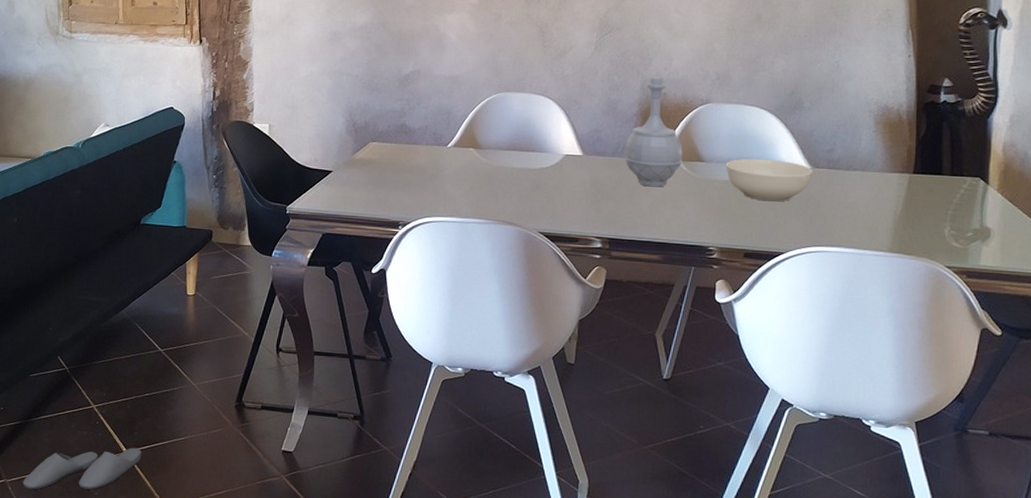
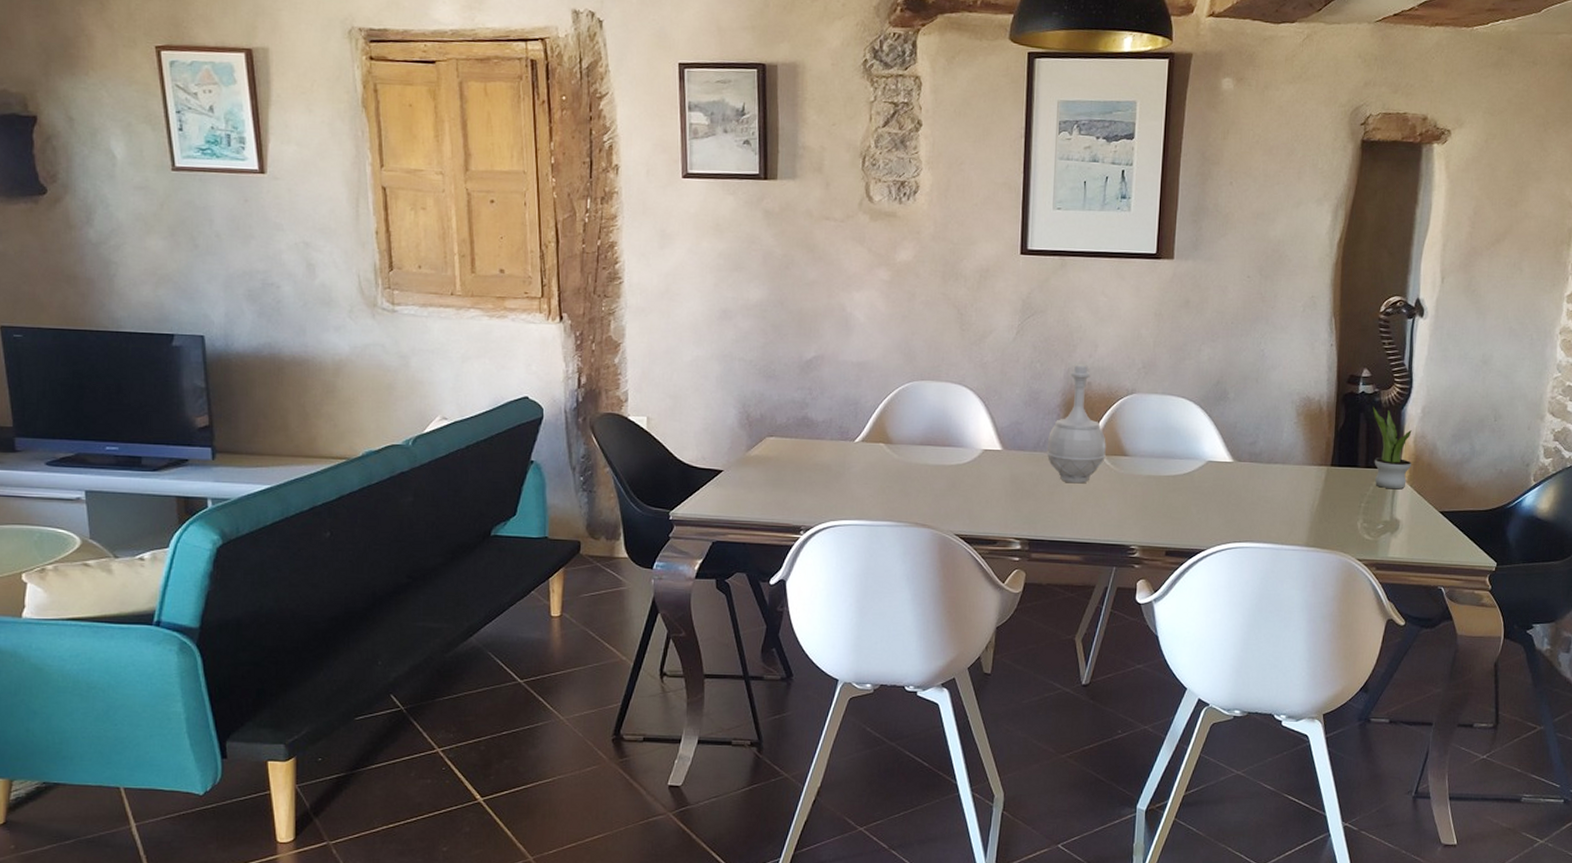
slippers: present [23,447,142,490] -> none [351,794,500,851]
bowl: present [725,158,813,202] -> none [1149,452,1236,497]
potted plant: none [955,115,1001,198] -> present [1372,406,1412,490]

